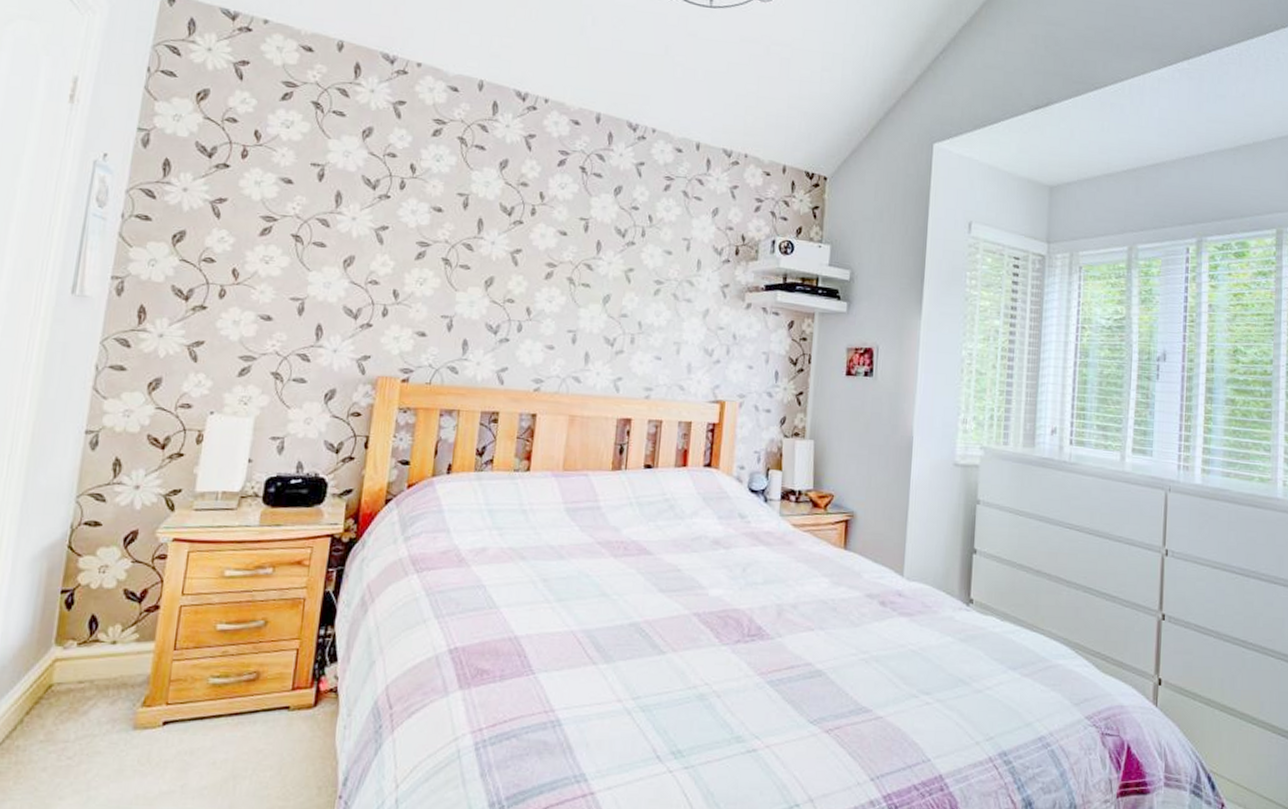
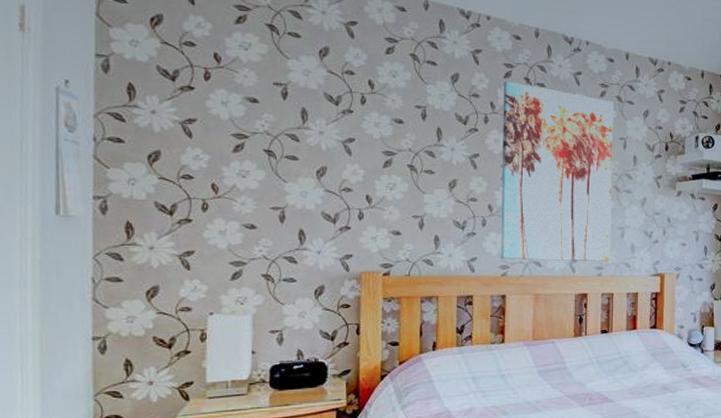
wall art: none [535,169,680,382] -> present [501,80,614,261]

